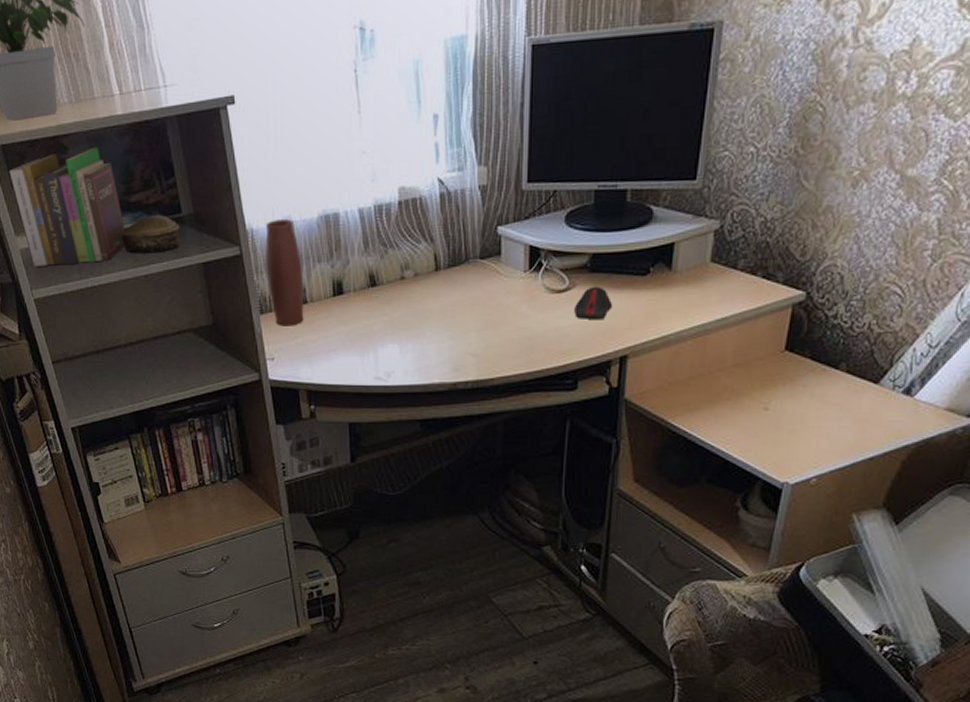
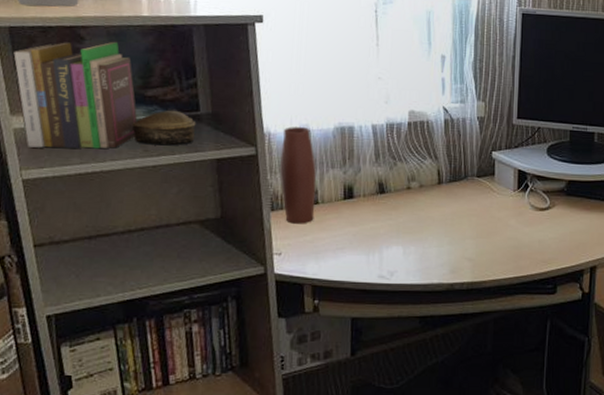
computer mouse: present [574,286,613,319] -> none [554,207,585,235]

